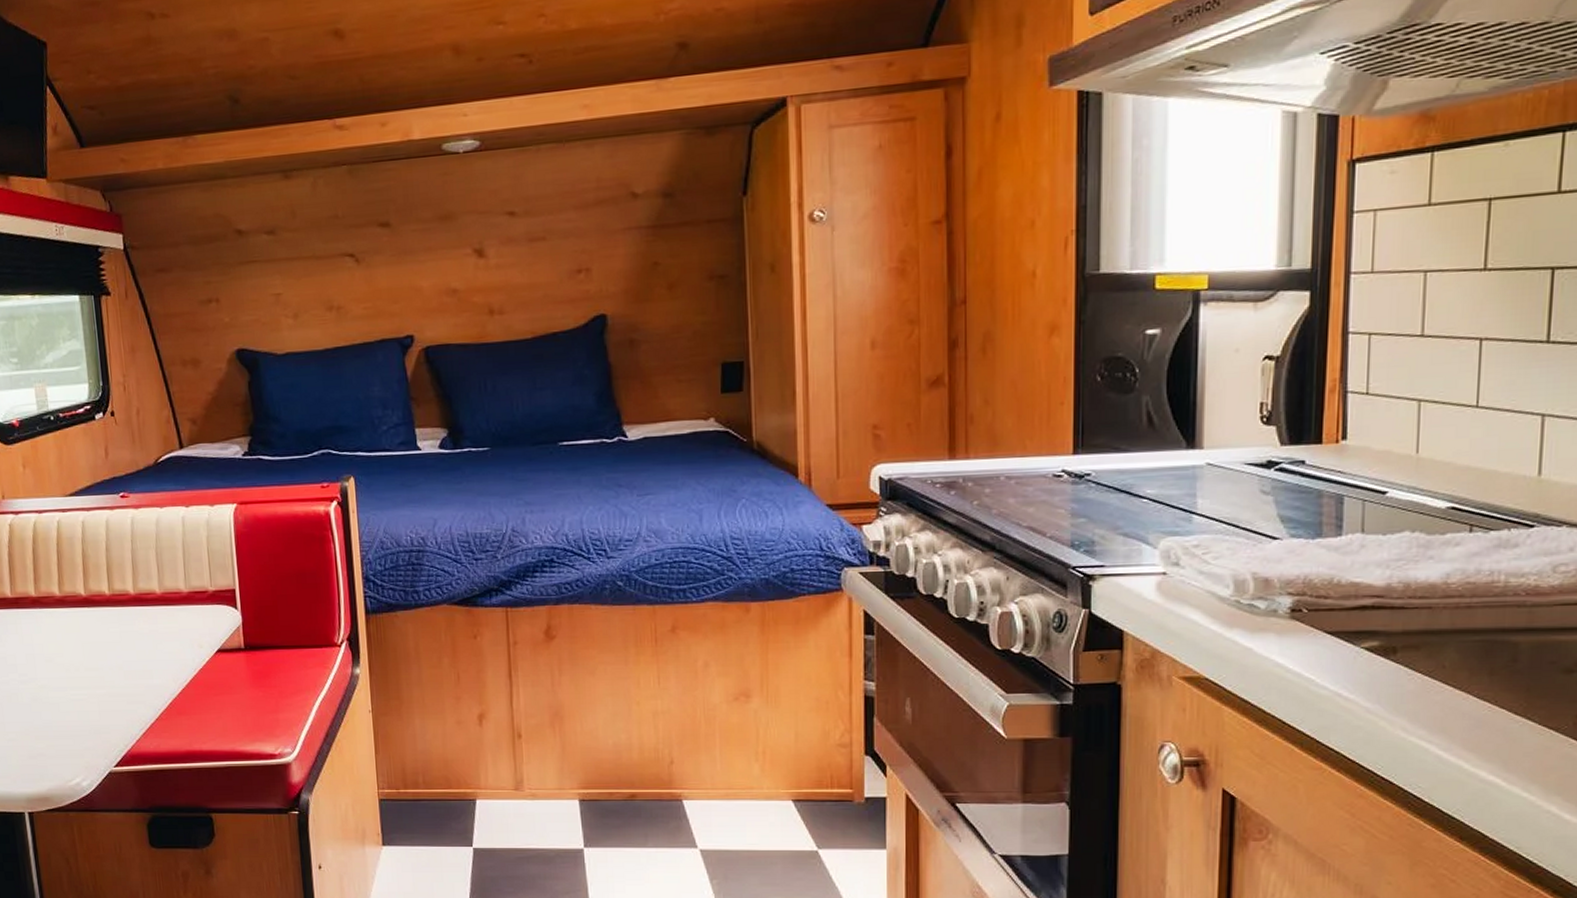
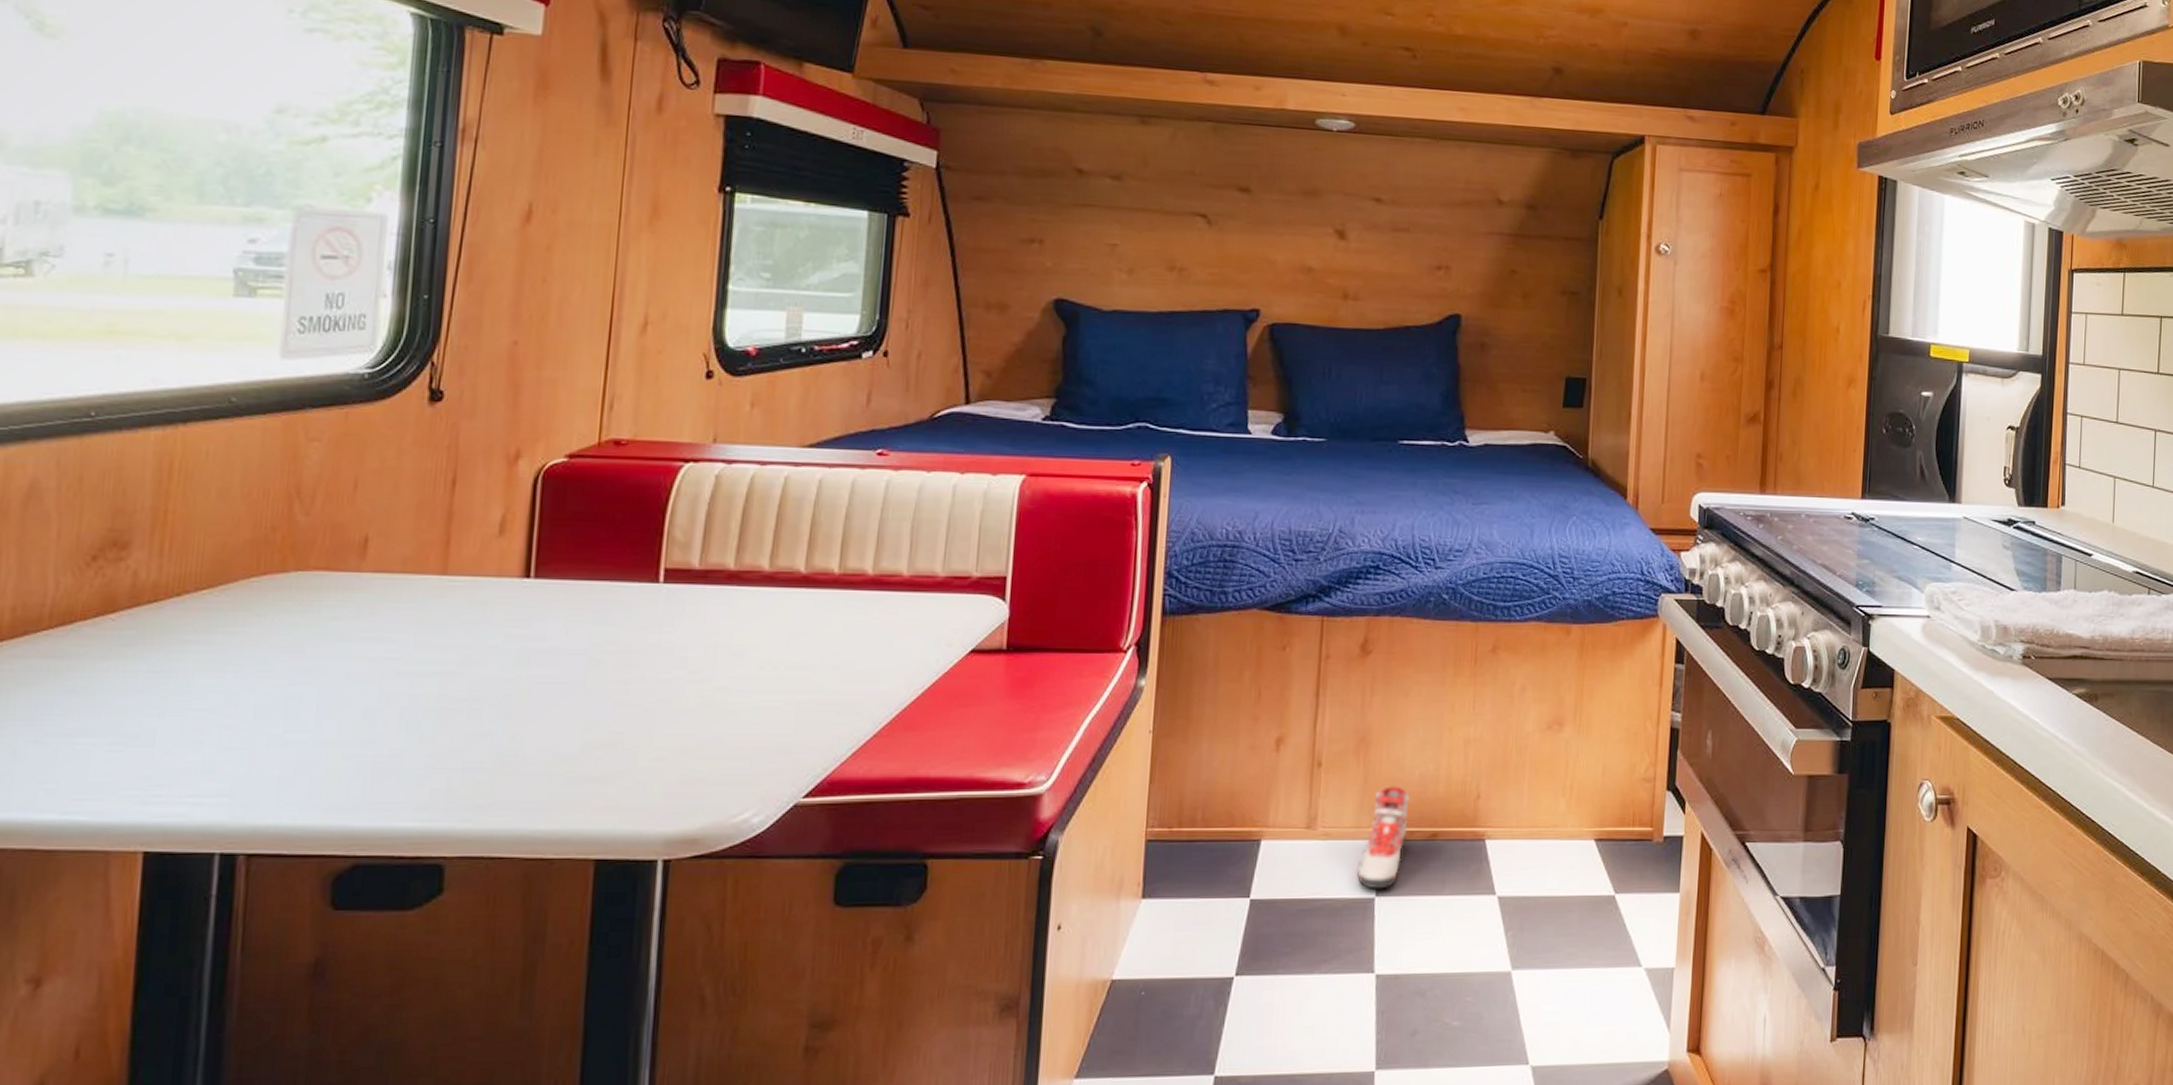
sneaker: none [565,754,607,842] -> present [1357,786,1410,889]

